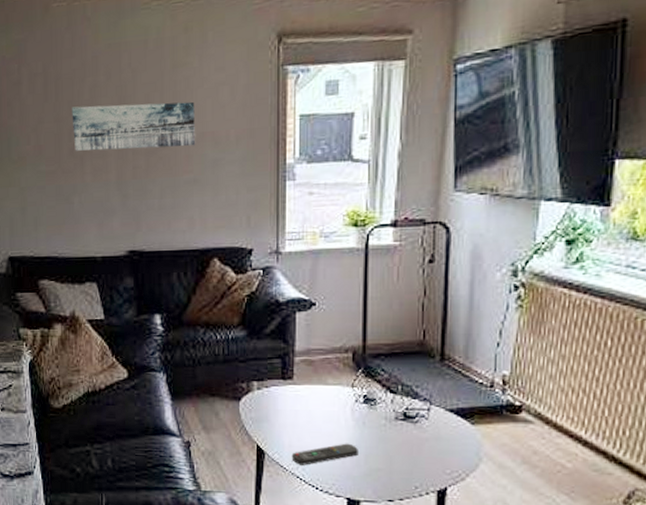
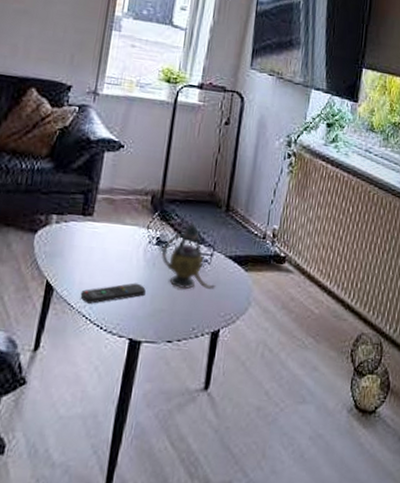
teapot: none [370,374,437,447] -> present [161,220,216,289]

